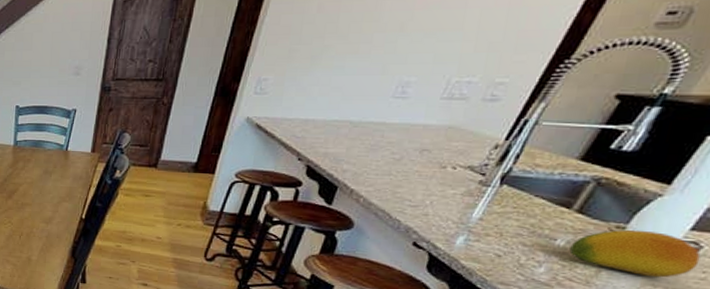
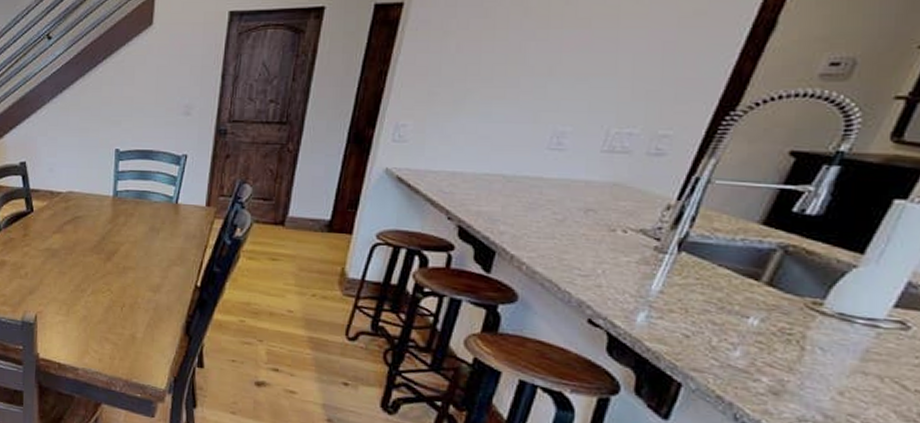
fruit: present [569,229,701,278] -> none [765,306,910,364]

